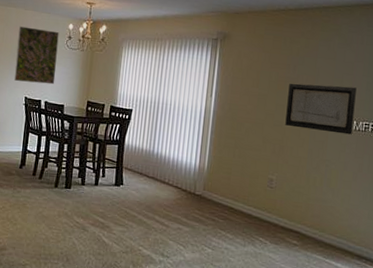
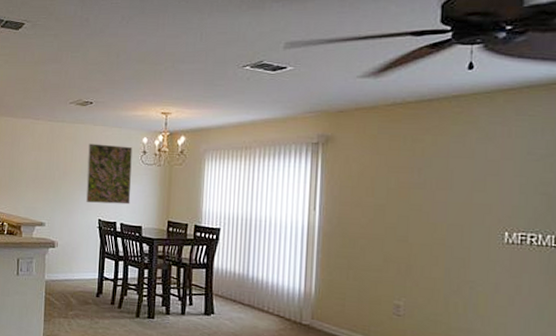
wall art: present [285,83,357,135] -> none [411,189,506,249]

